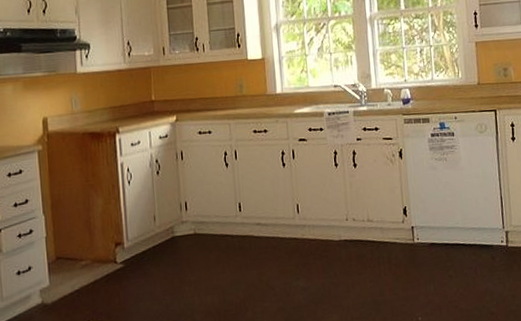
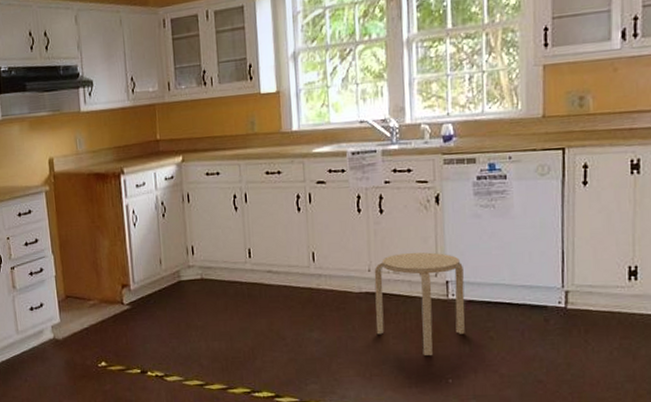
stool: none [351,201,430,296] -> present [374,252,465,355]

